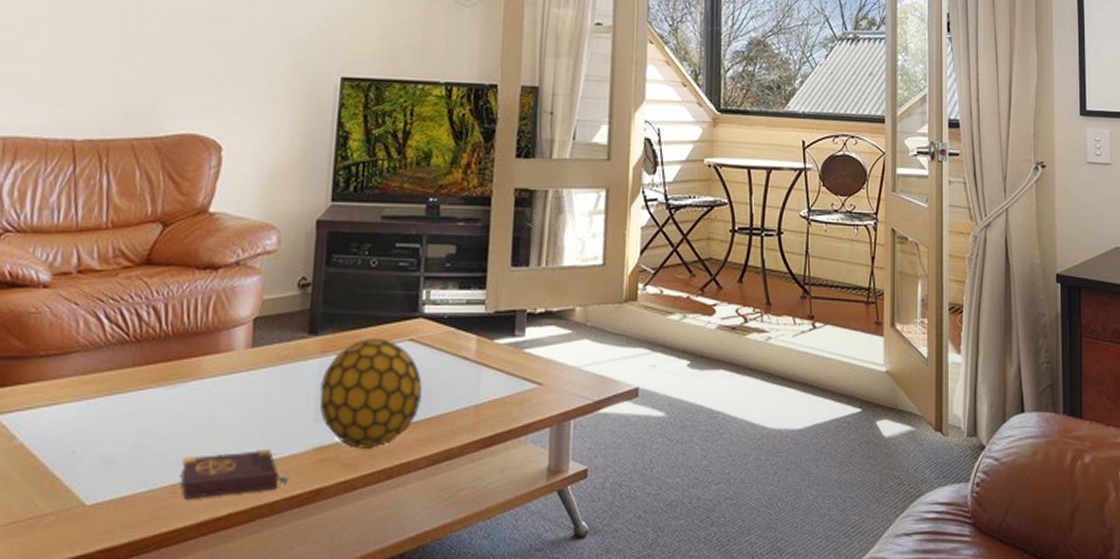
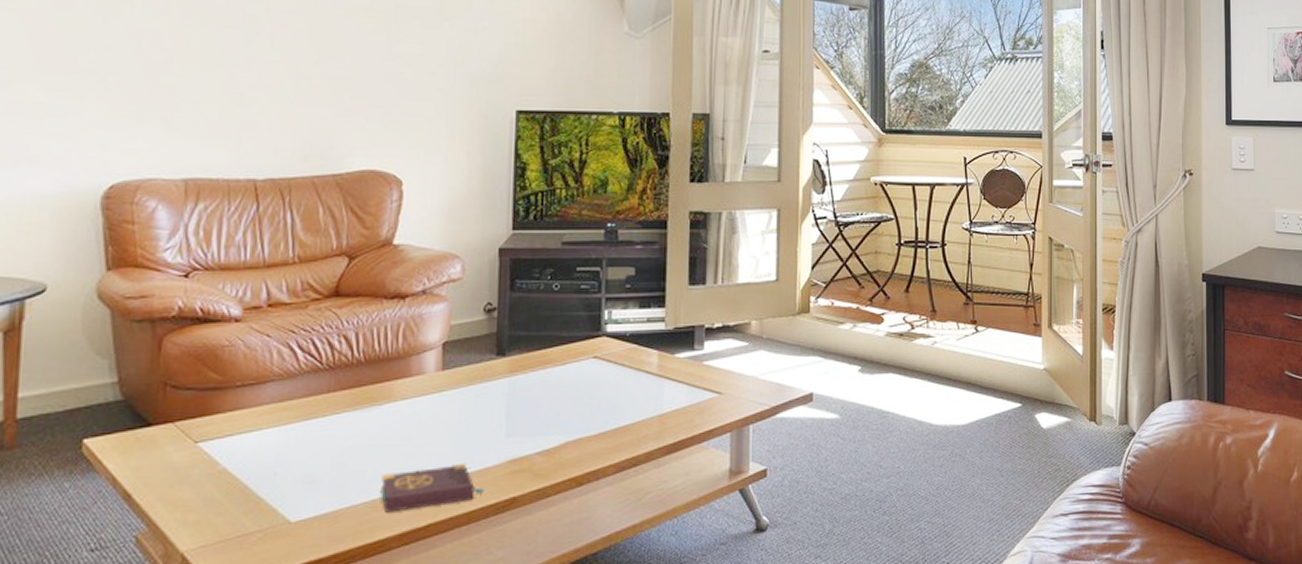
decorative ball: present [319,337,422,449] -> none [510,356,607,460]

